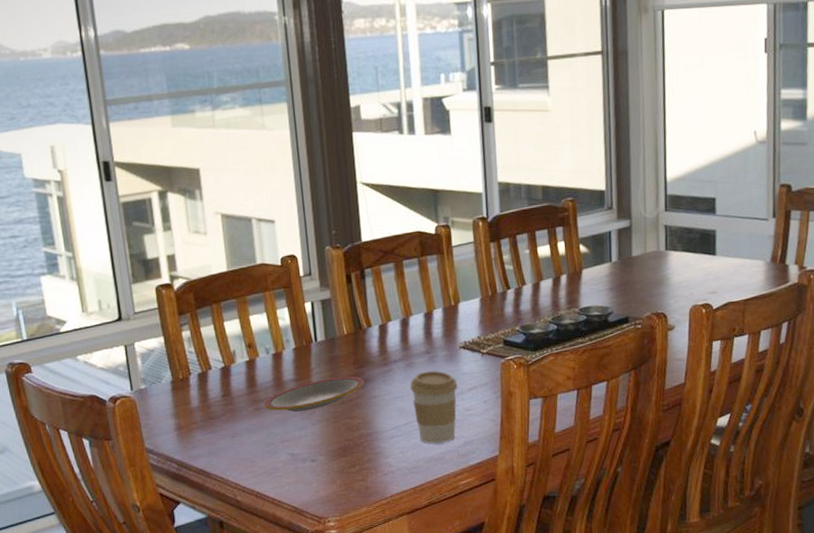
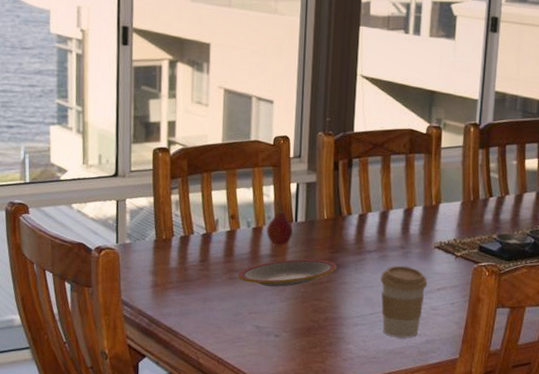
fruit: none [286,322,314,369] -> present [266,200,293,246]

